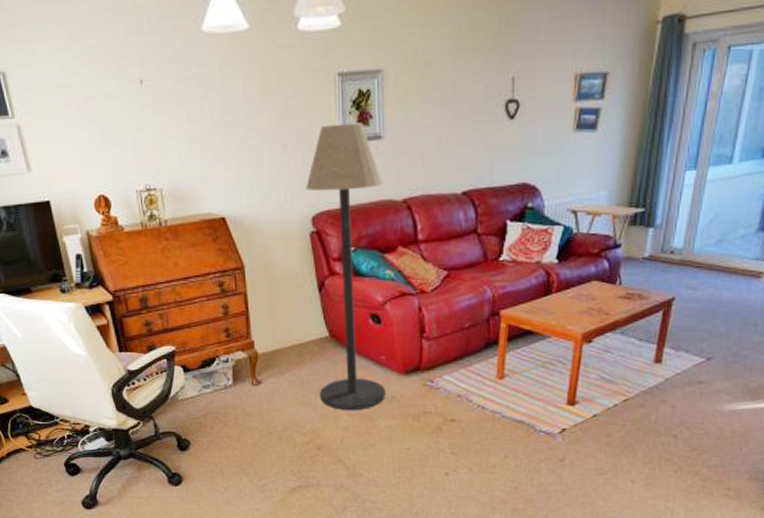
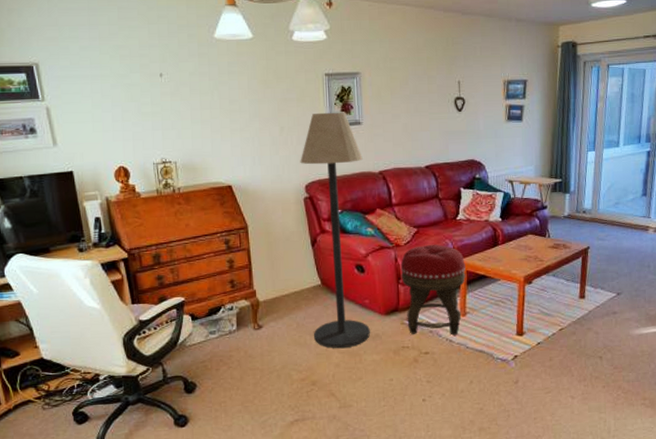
footstool: none [425,292,507,402] -> present [400,245,466,336]

